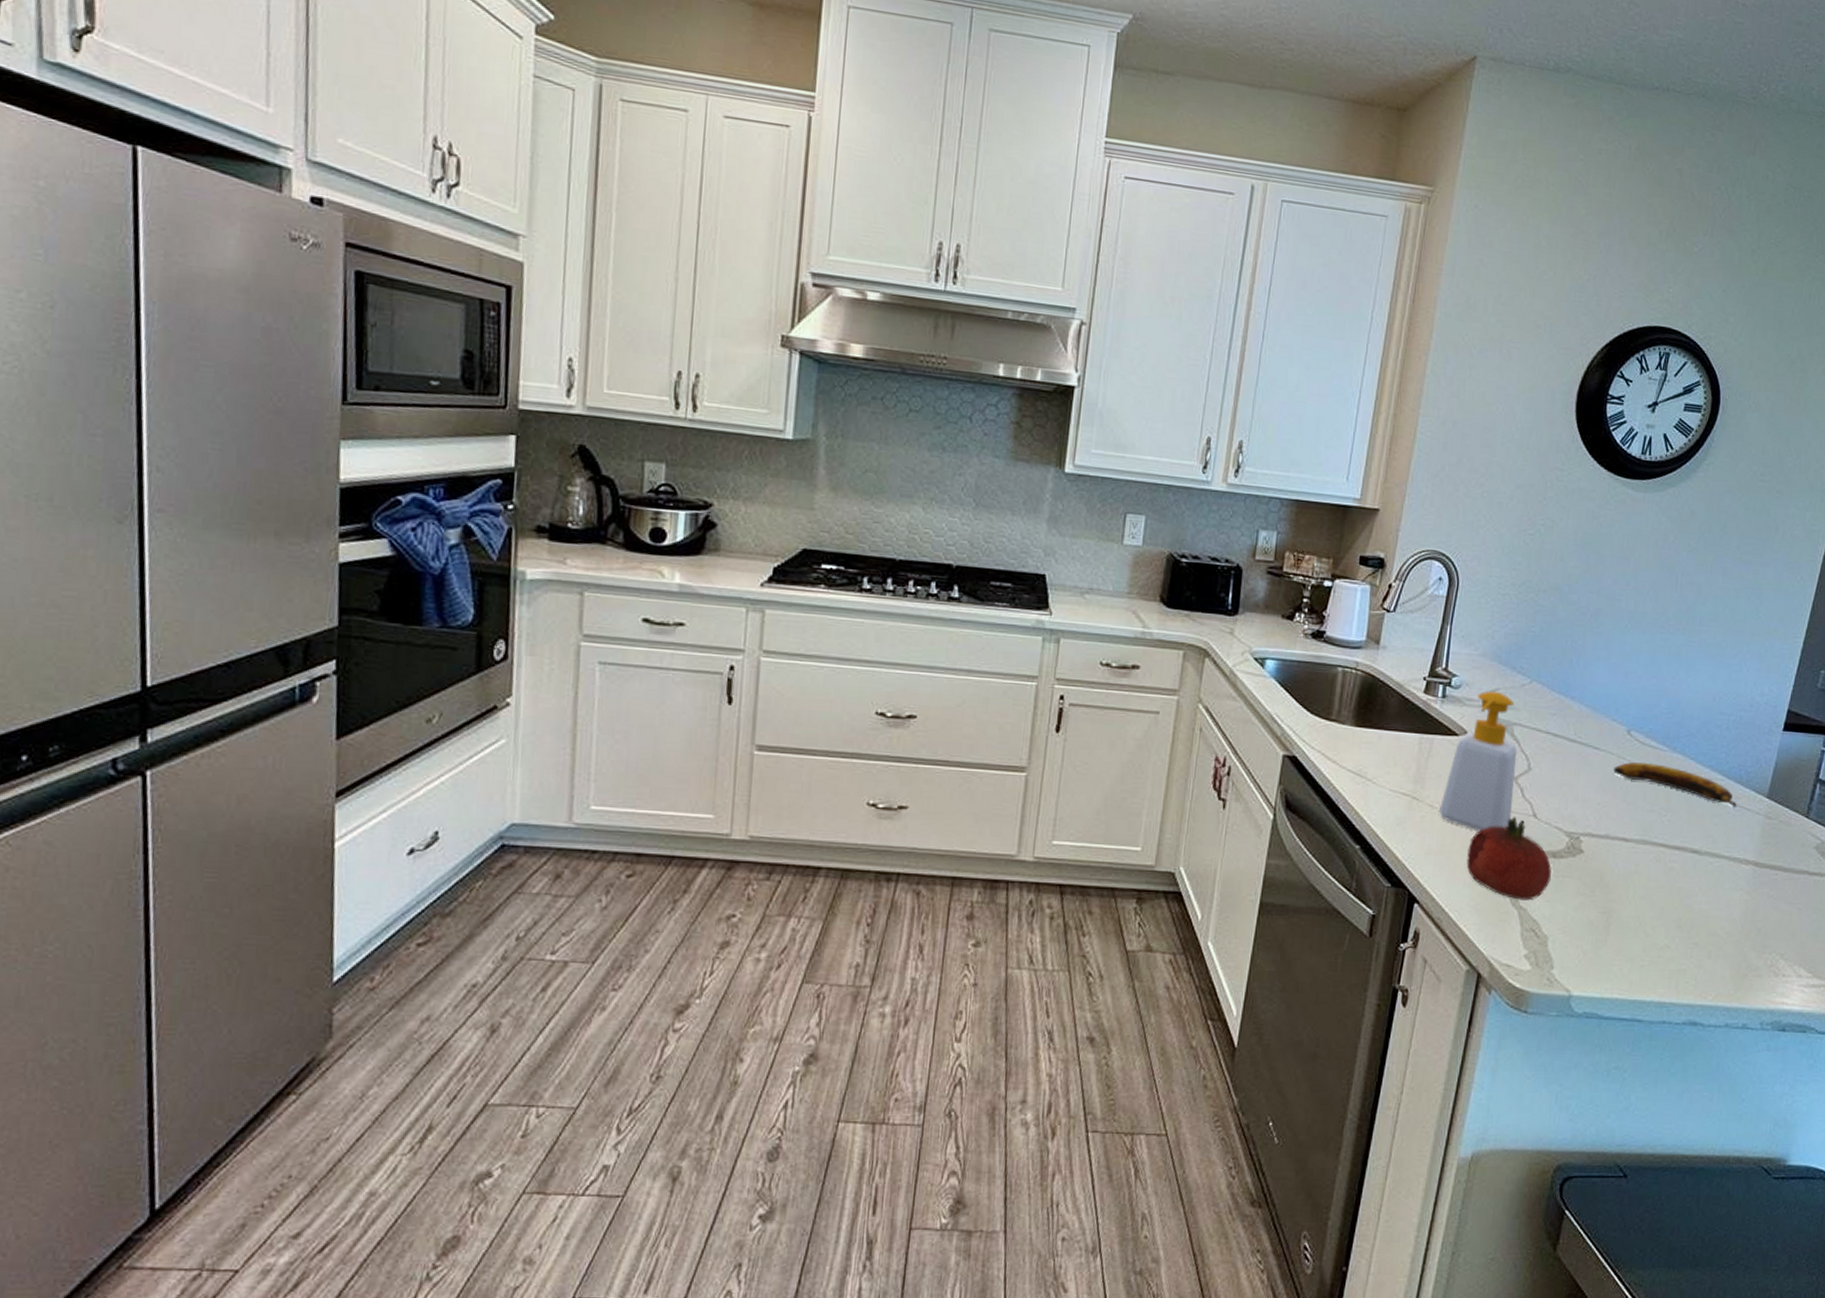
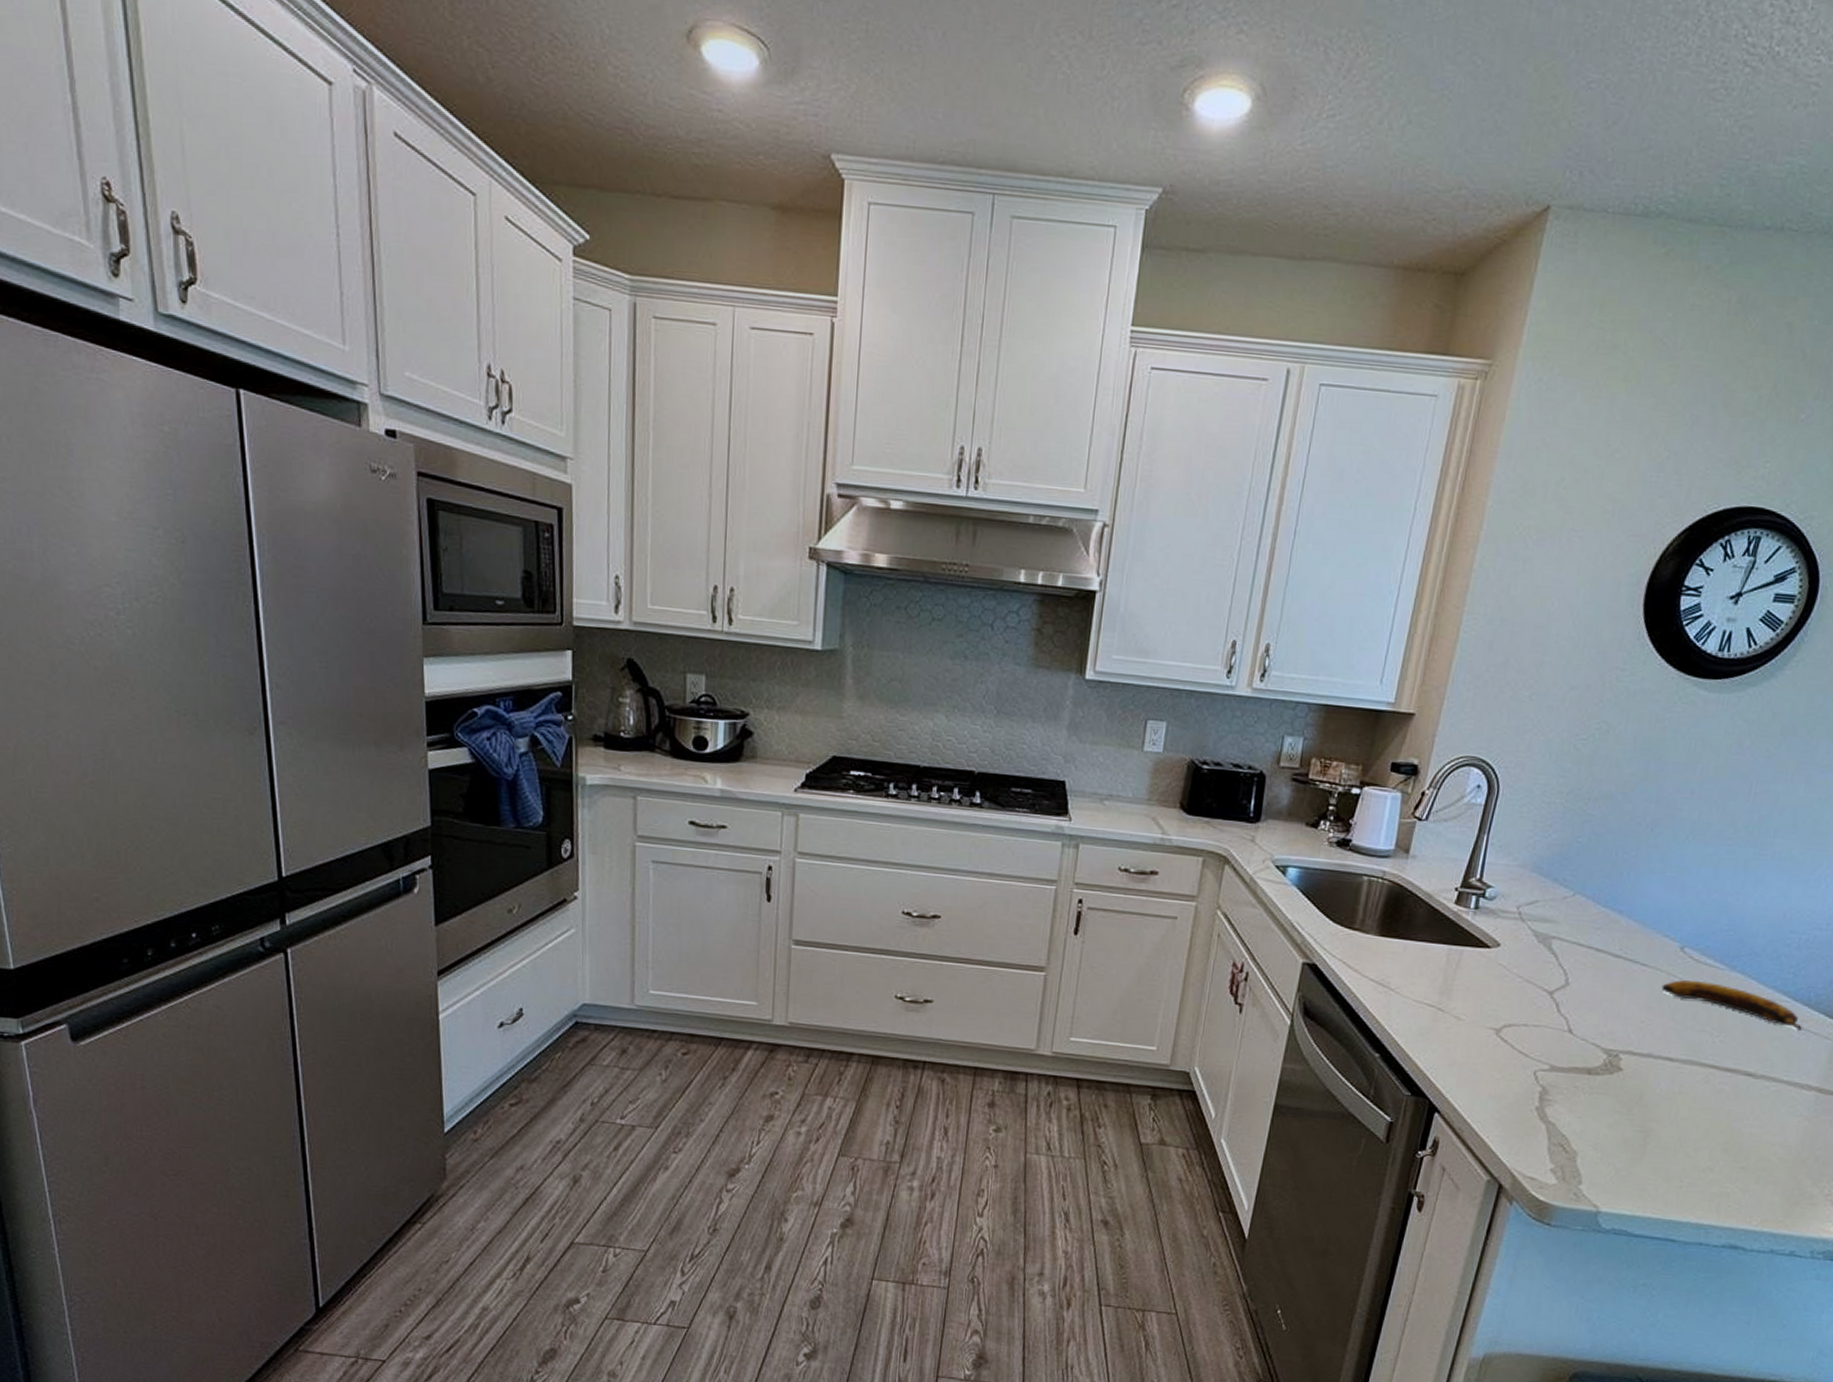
soap bottle: present [1439,691,1517,832] -> none [1466,903,1555,1045]
fruit: present [1466,816,1552,901] -> none [1492,1031,1586,1116]

